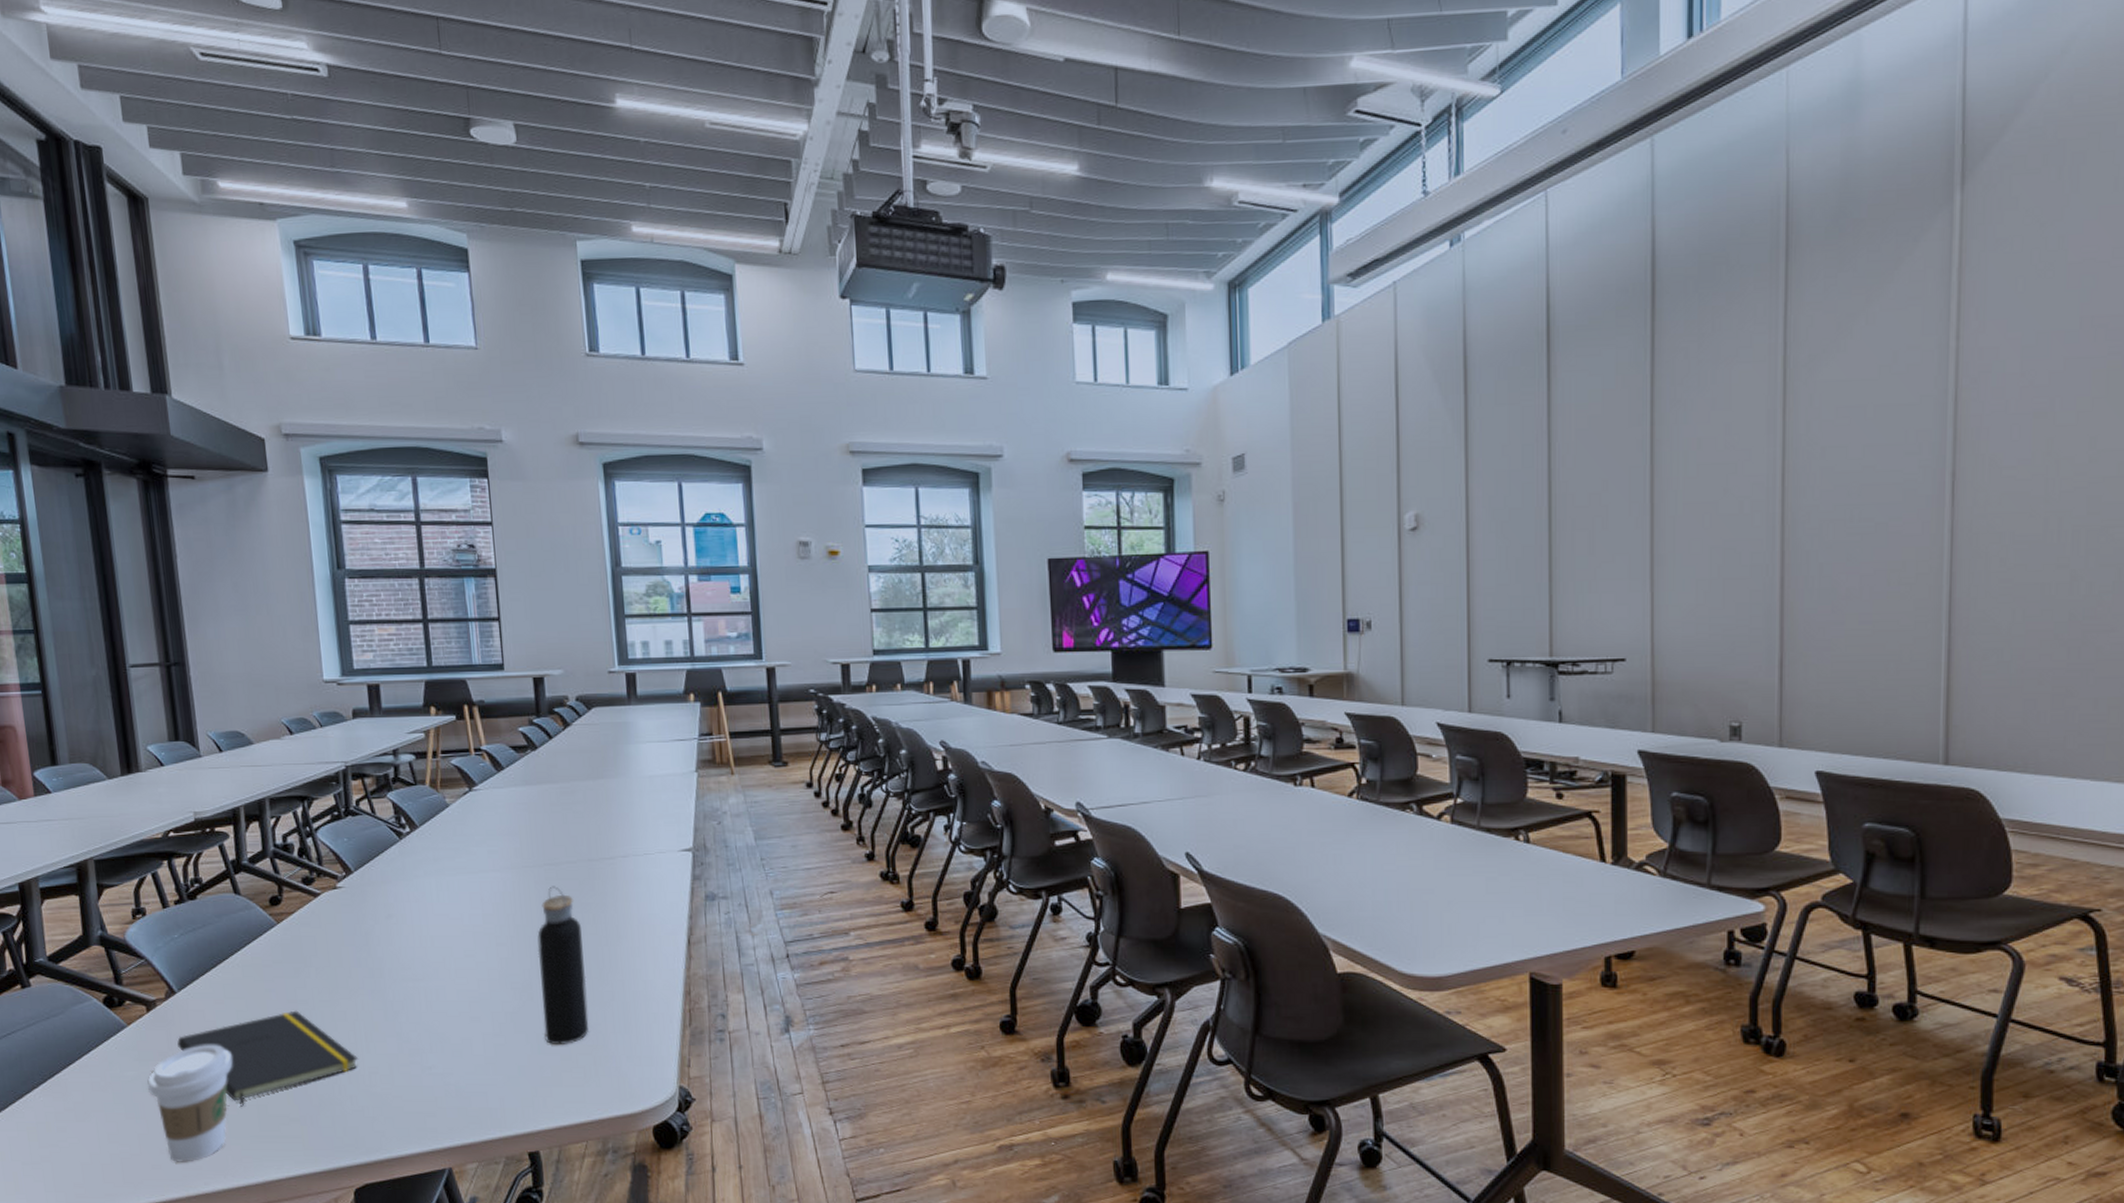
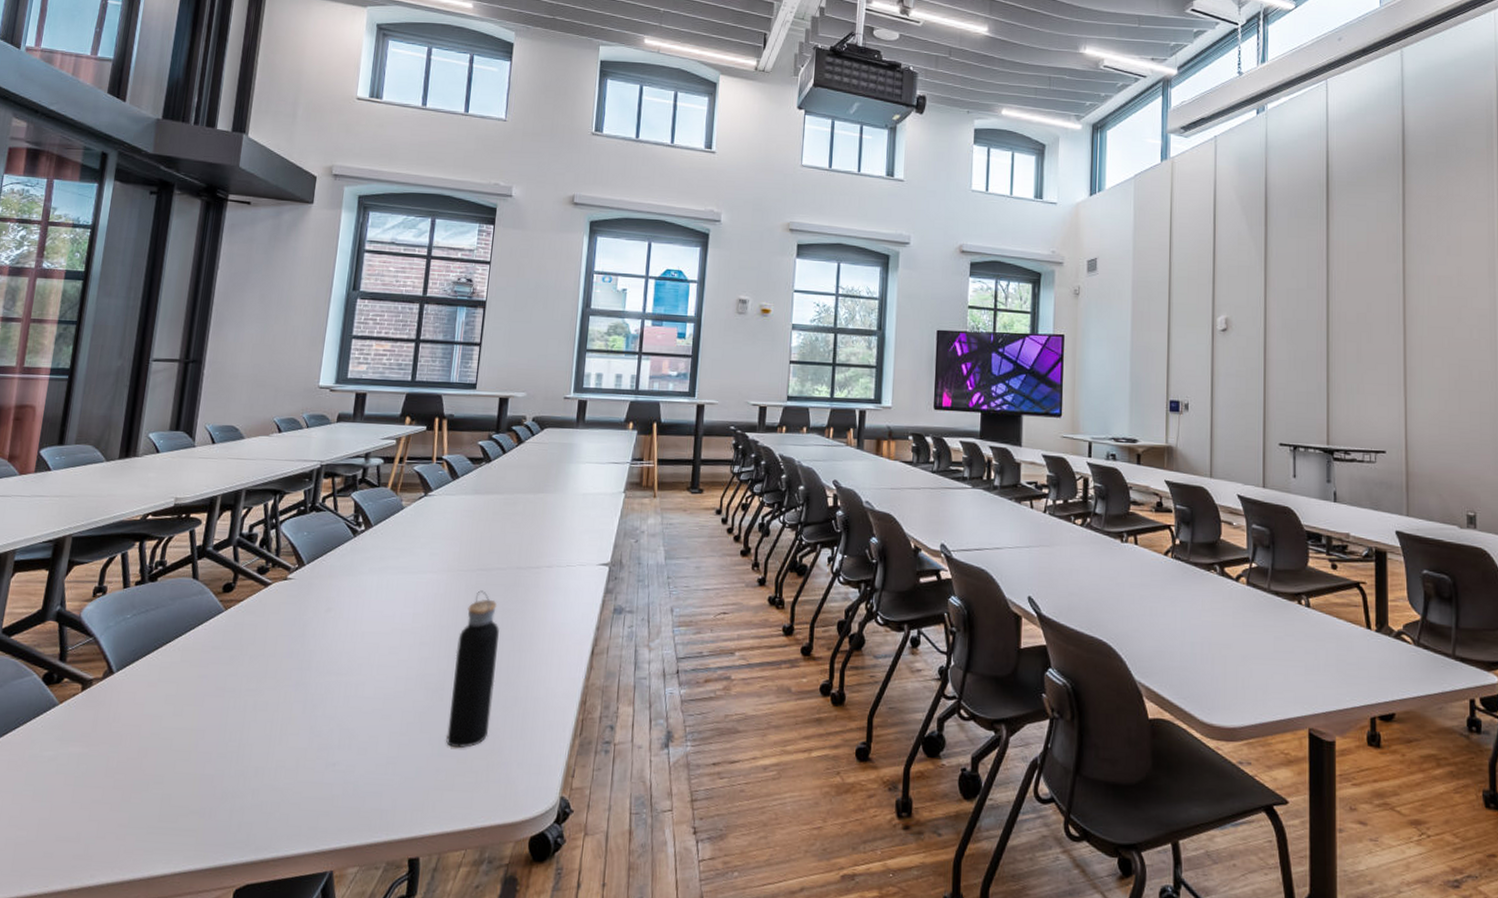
coffee cup: present [147,1045,233,1162] -> none [61,728,151,852]
notepad: present [177,1010,359,1107] -> none [102,698,270,795]

